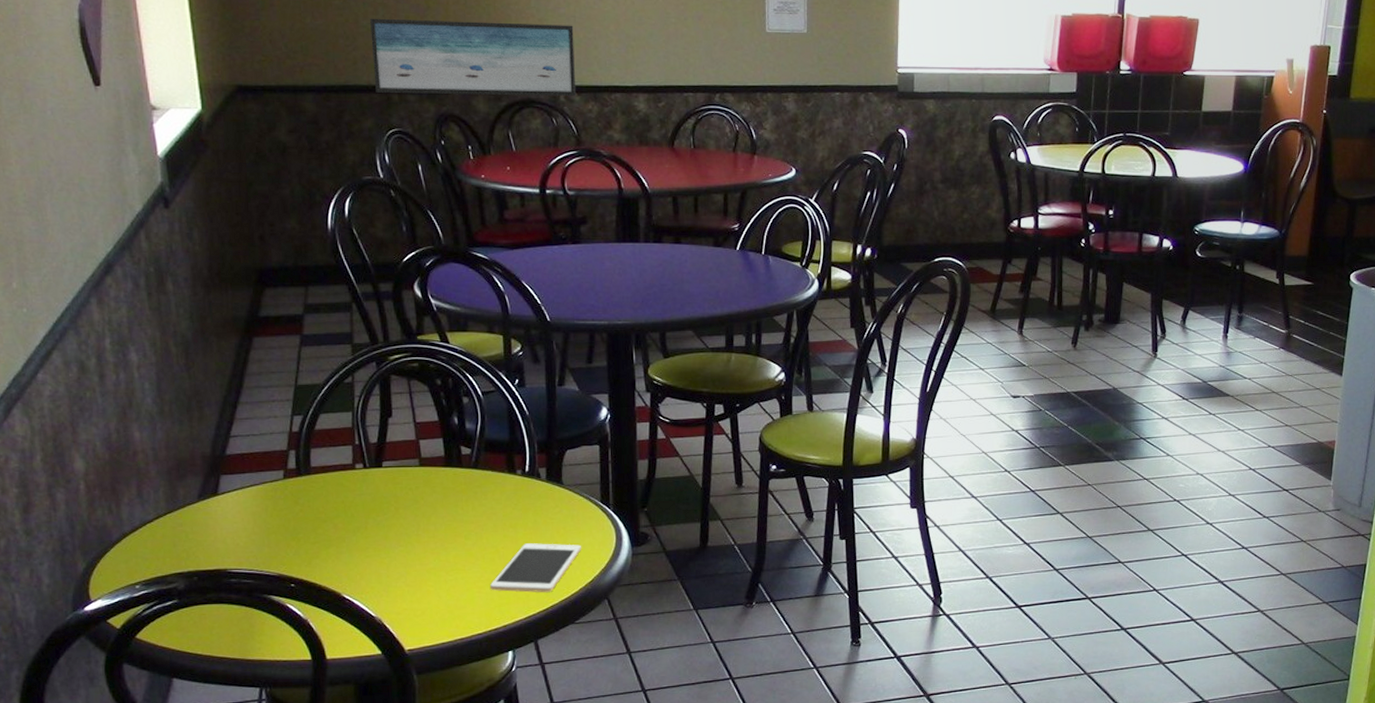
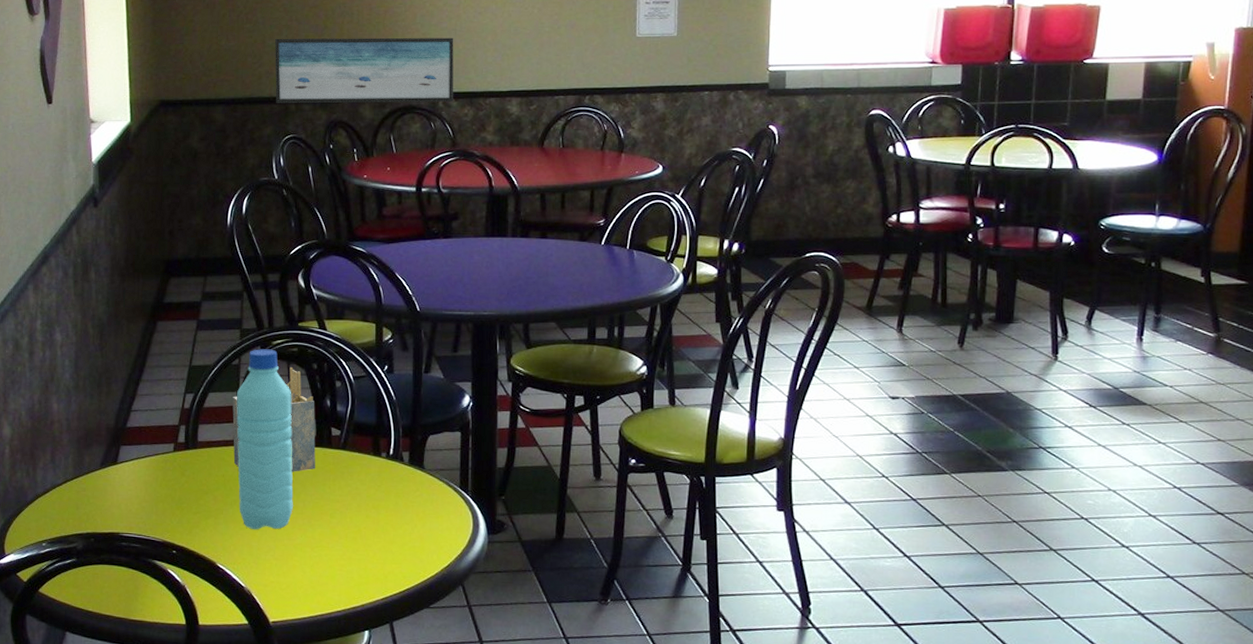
napkin holder: none [348,384,445,495] -> present [232,367,316,472]
water bottle: none [352,365,424,557] -> present [237,349,293,530]
cell phone: present [490,543,582,593] -> none [351,525,440,575]

